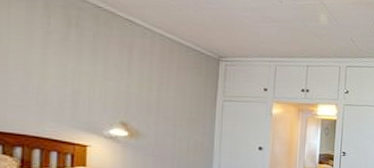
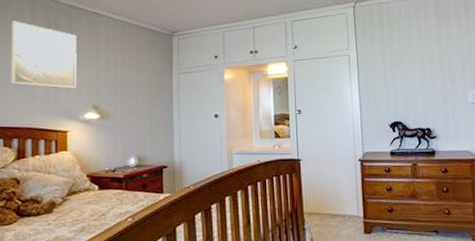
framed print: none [14,10,104,101] -> present [10,21,77,89]

